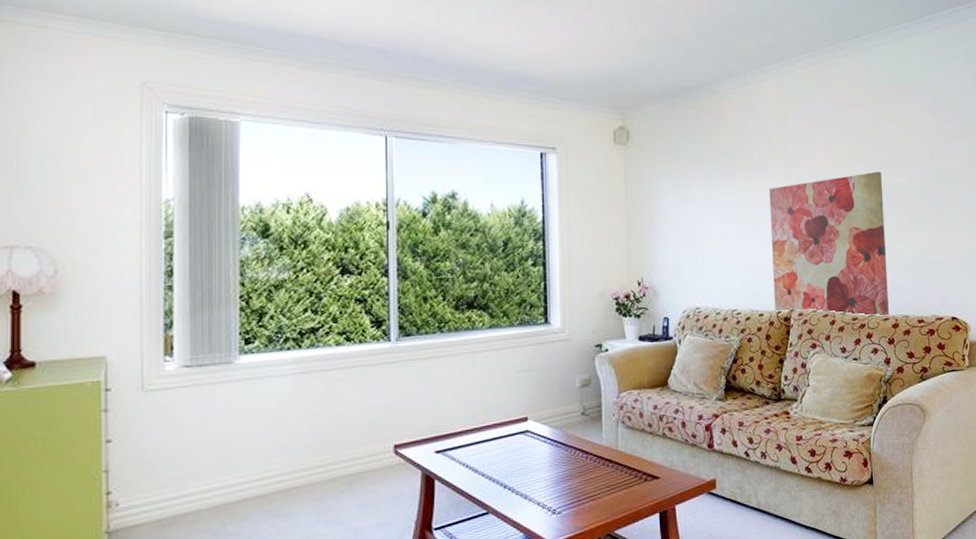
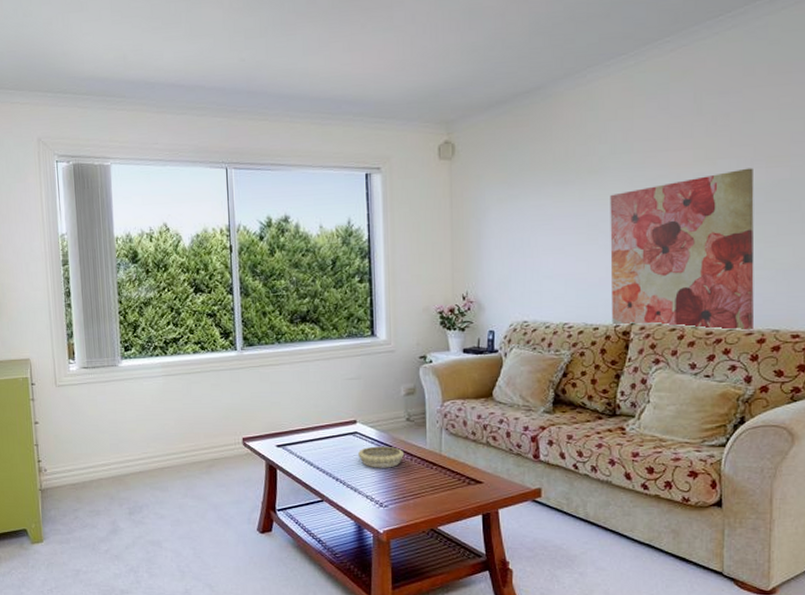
decorative bowl: none [529,444,578,471] -> present [358,446,404,468]

